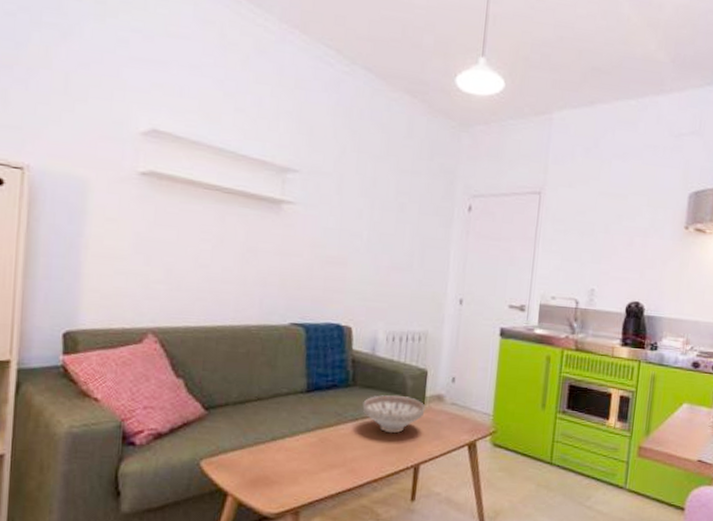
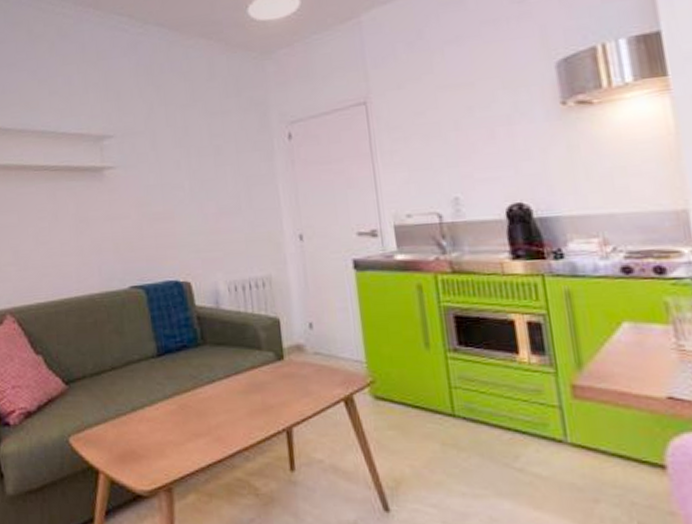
decorative bowl: present [362,395,426,434] -> none [216,350,286,394]

